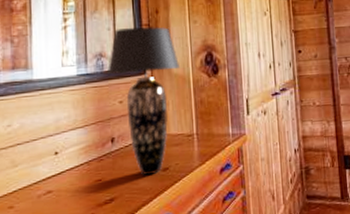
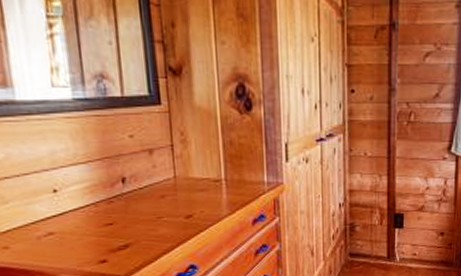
table lamp: present [106,27,181,176] -> none [111,42,205,223]

